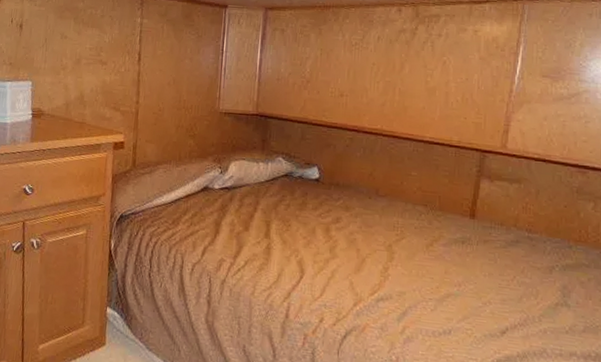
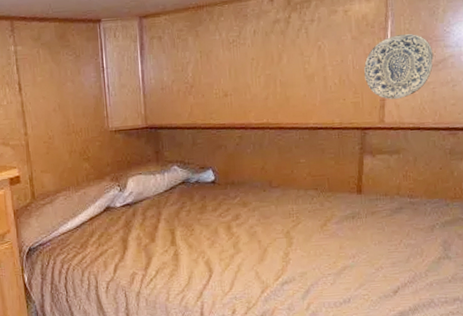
decorative plate: none [488,62,566,127] -> present [363,34,434,100]

